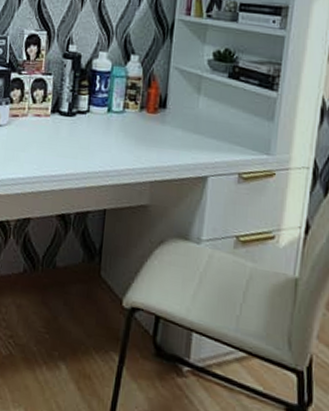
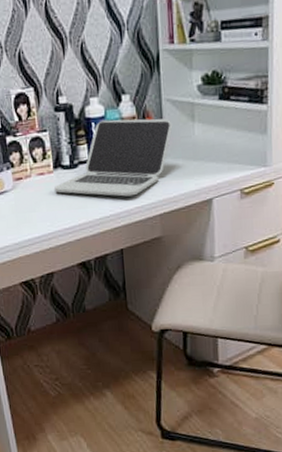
laptop: none [48,75,177,157] -> present [54,118,173,197]

